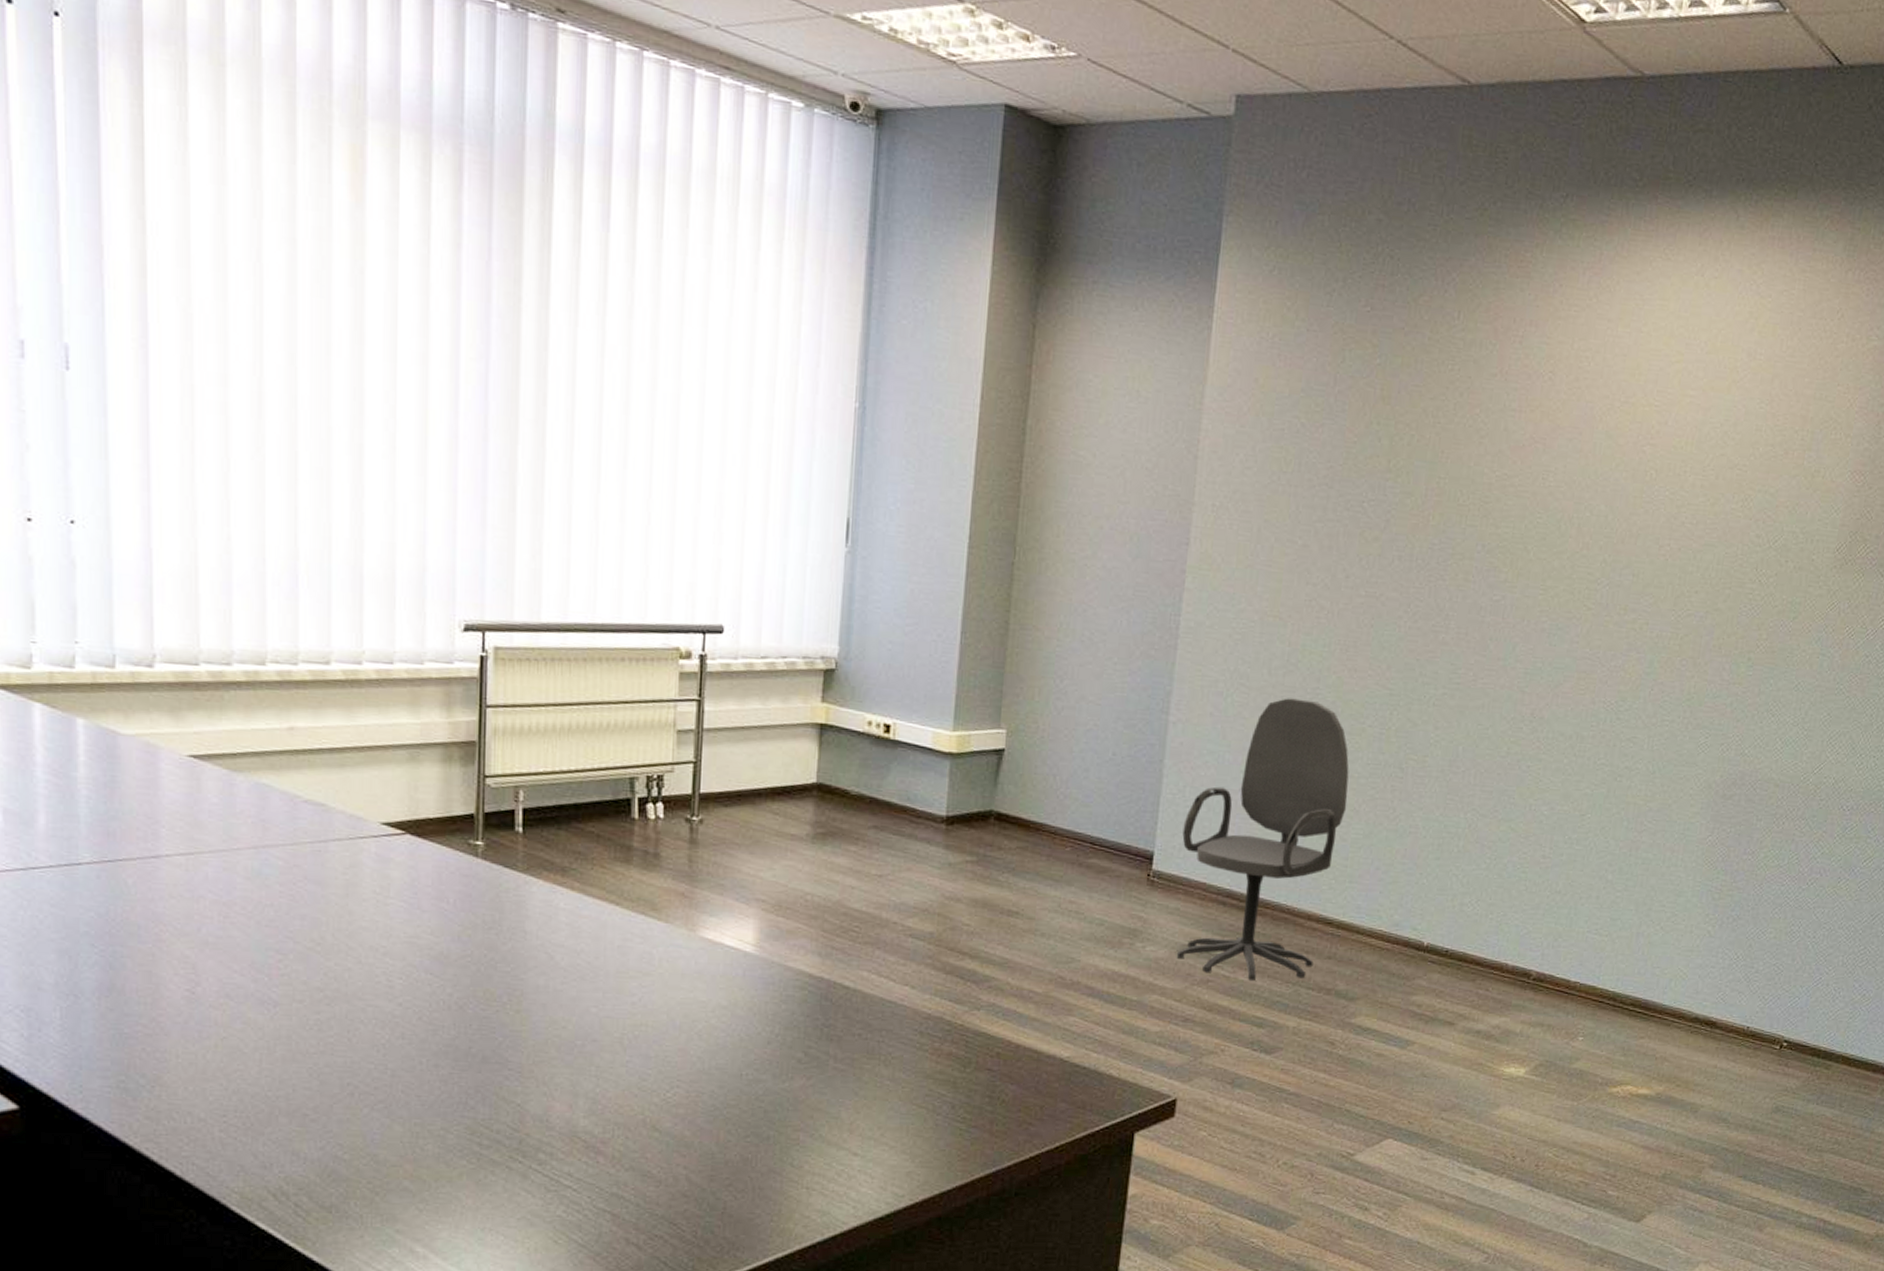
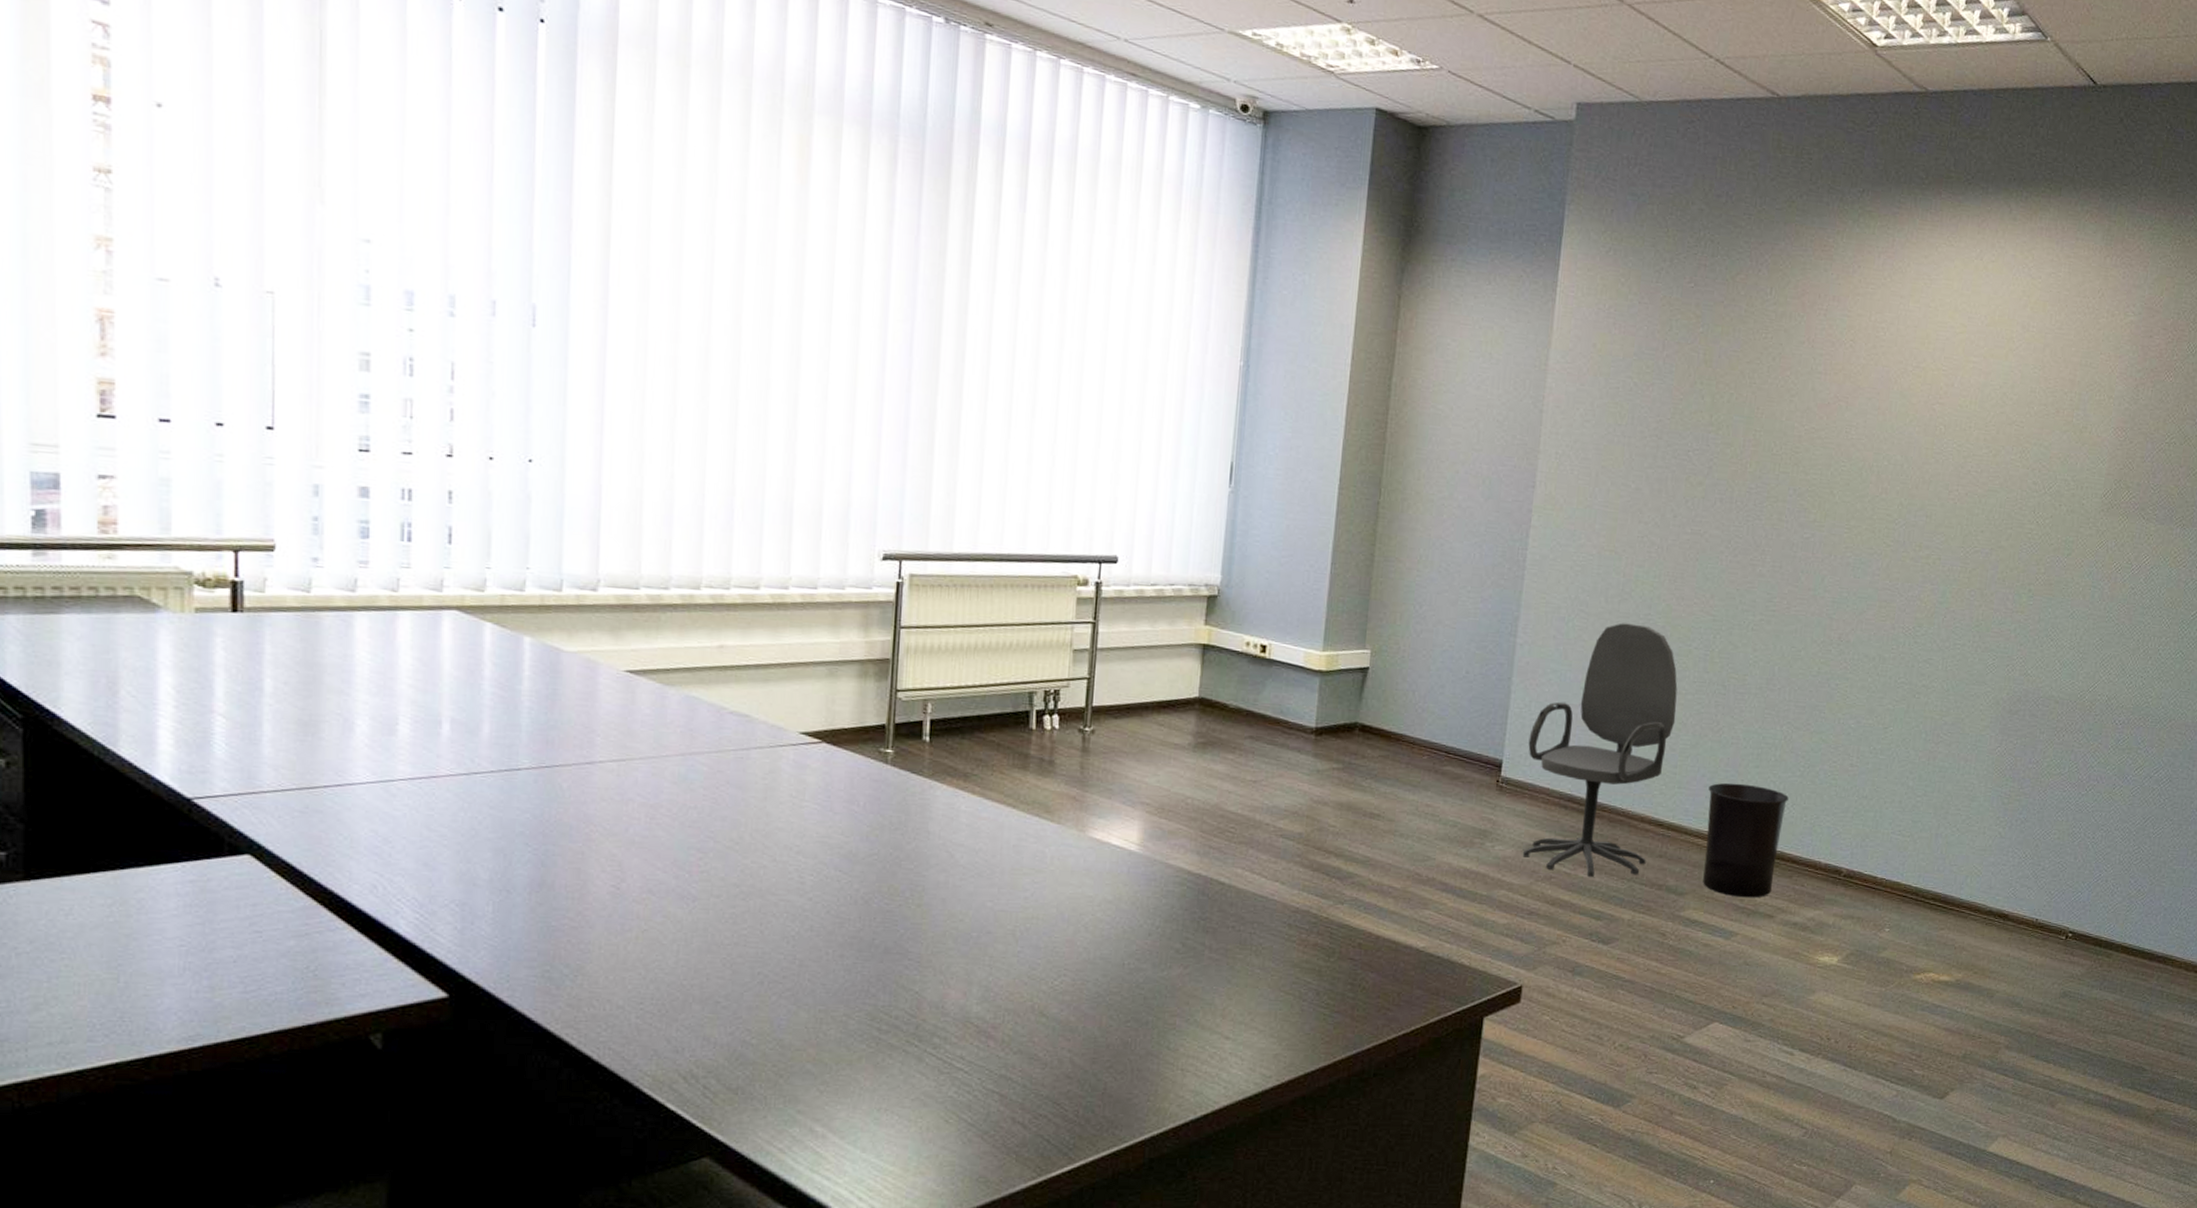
waste bin: none [1376,876,1473,1004] -> present [1703,782,1789,898]

